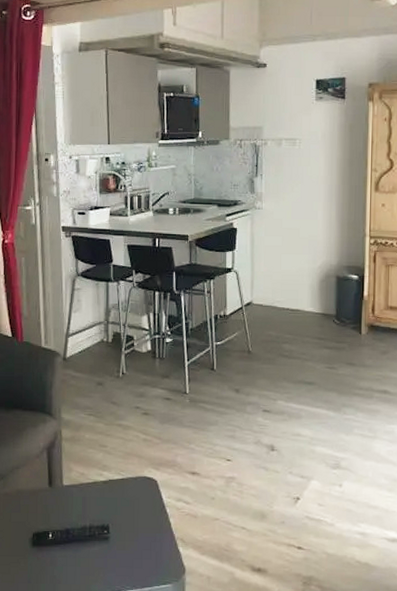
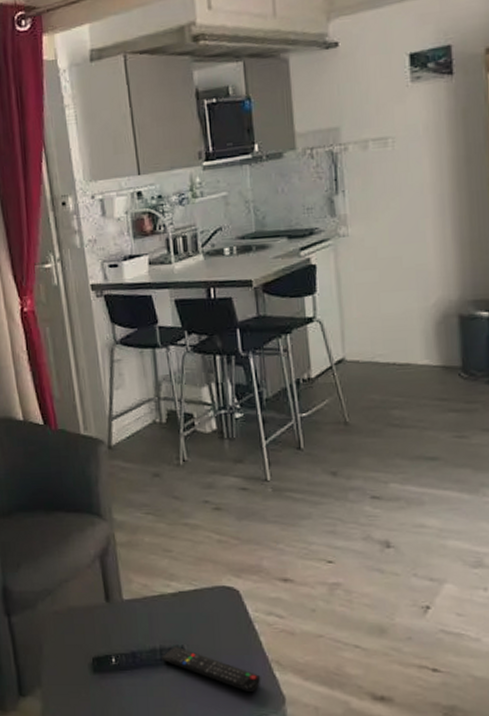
remote control: none [90,525,168,564] -> present [162,646,261,693]

